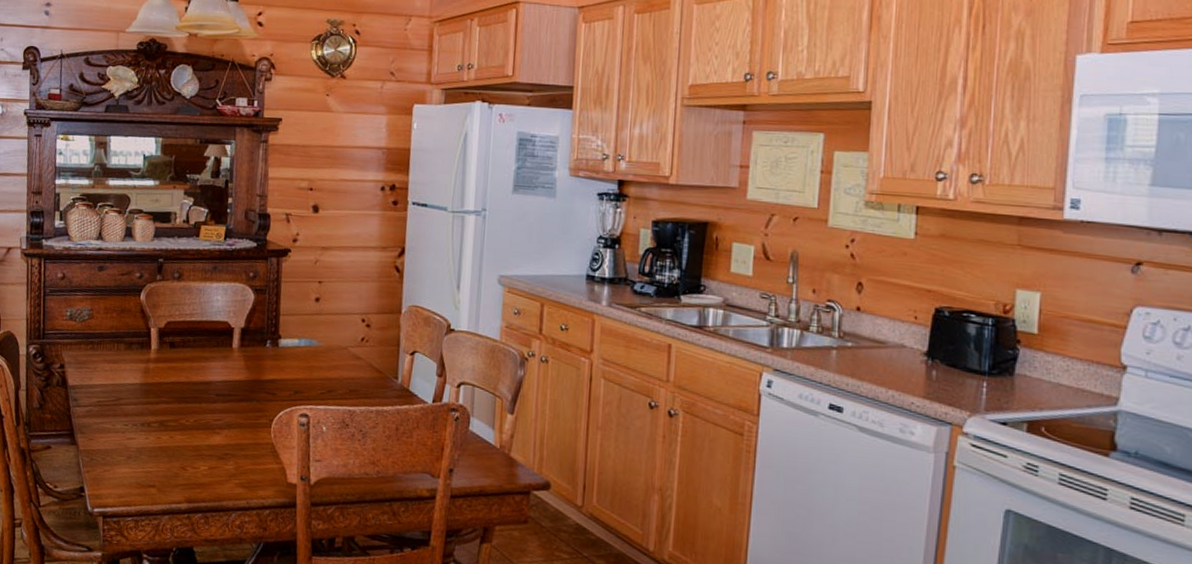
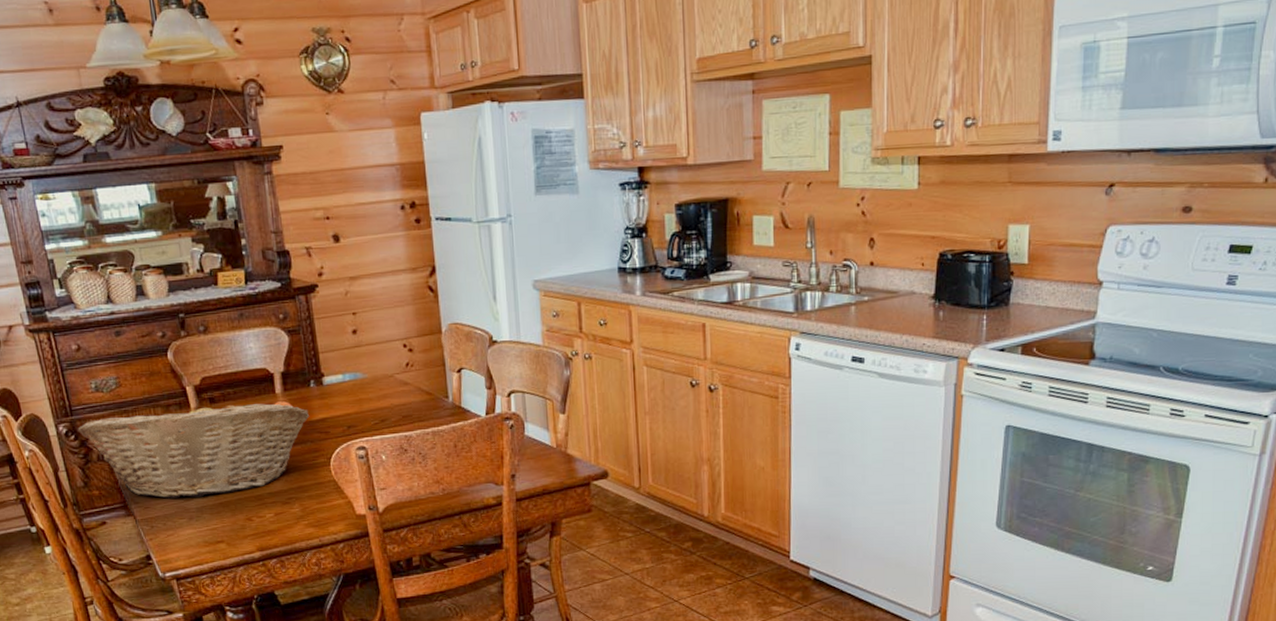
fruit basket: none [45,340,261,439] -> present [77,398,310,499]

